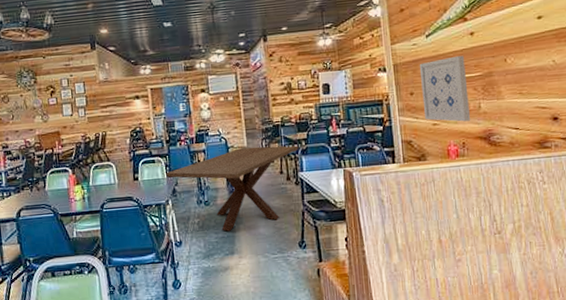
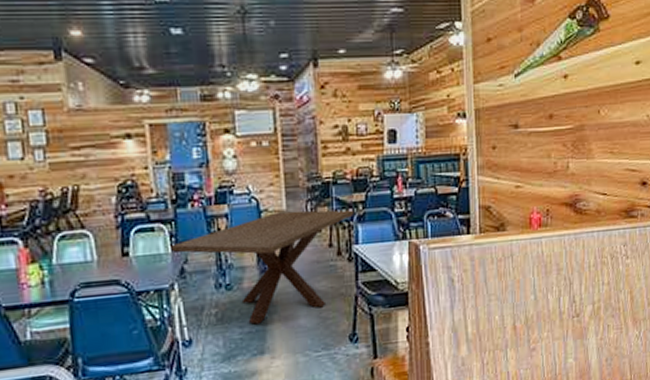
wall art: present [419,55,471,122] -> none [504,102,558,185]

